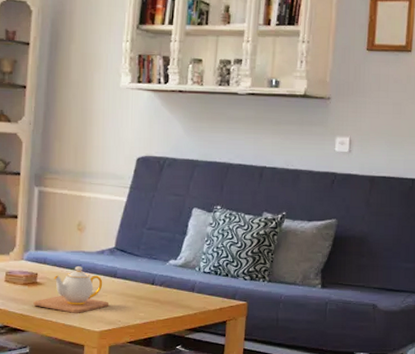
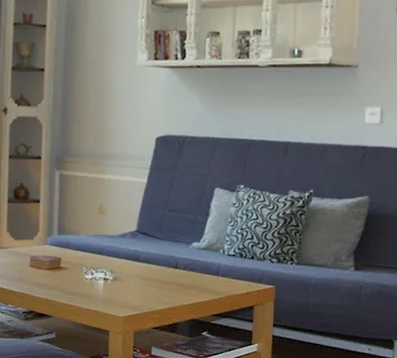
teapot: present [33,266,109,313] -> none [58,250,133,298]

